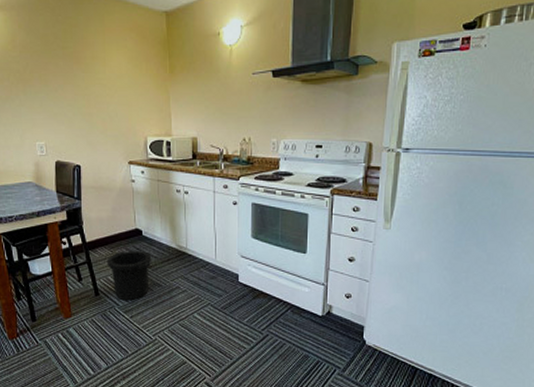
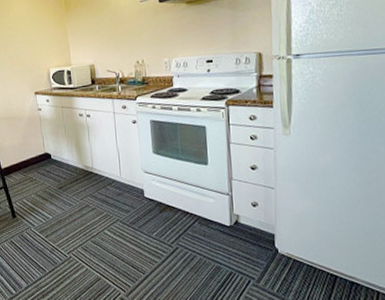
trash can: present [106,251,152,300] -> none [21,173,62,220]

